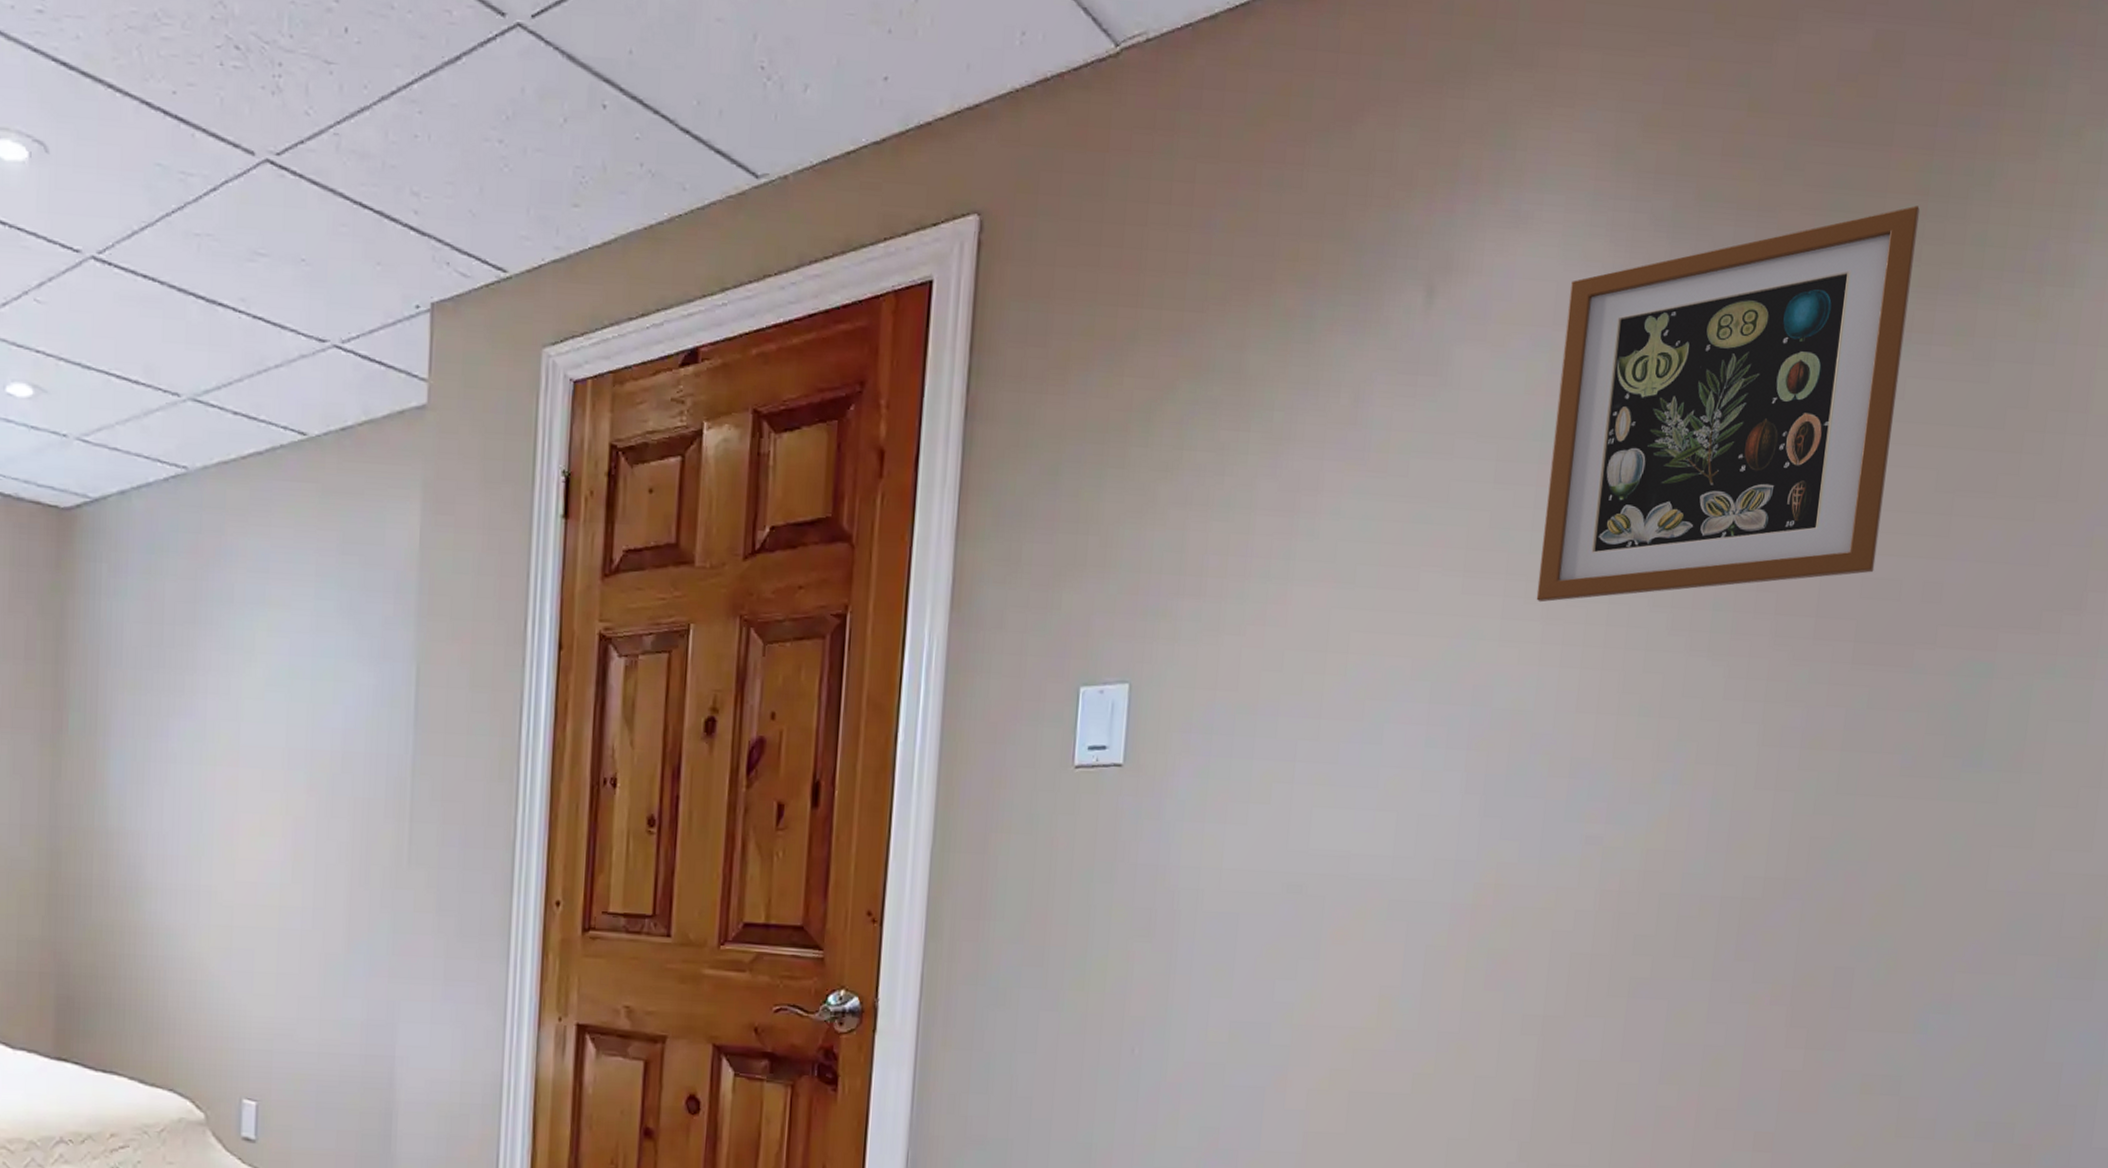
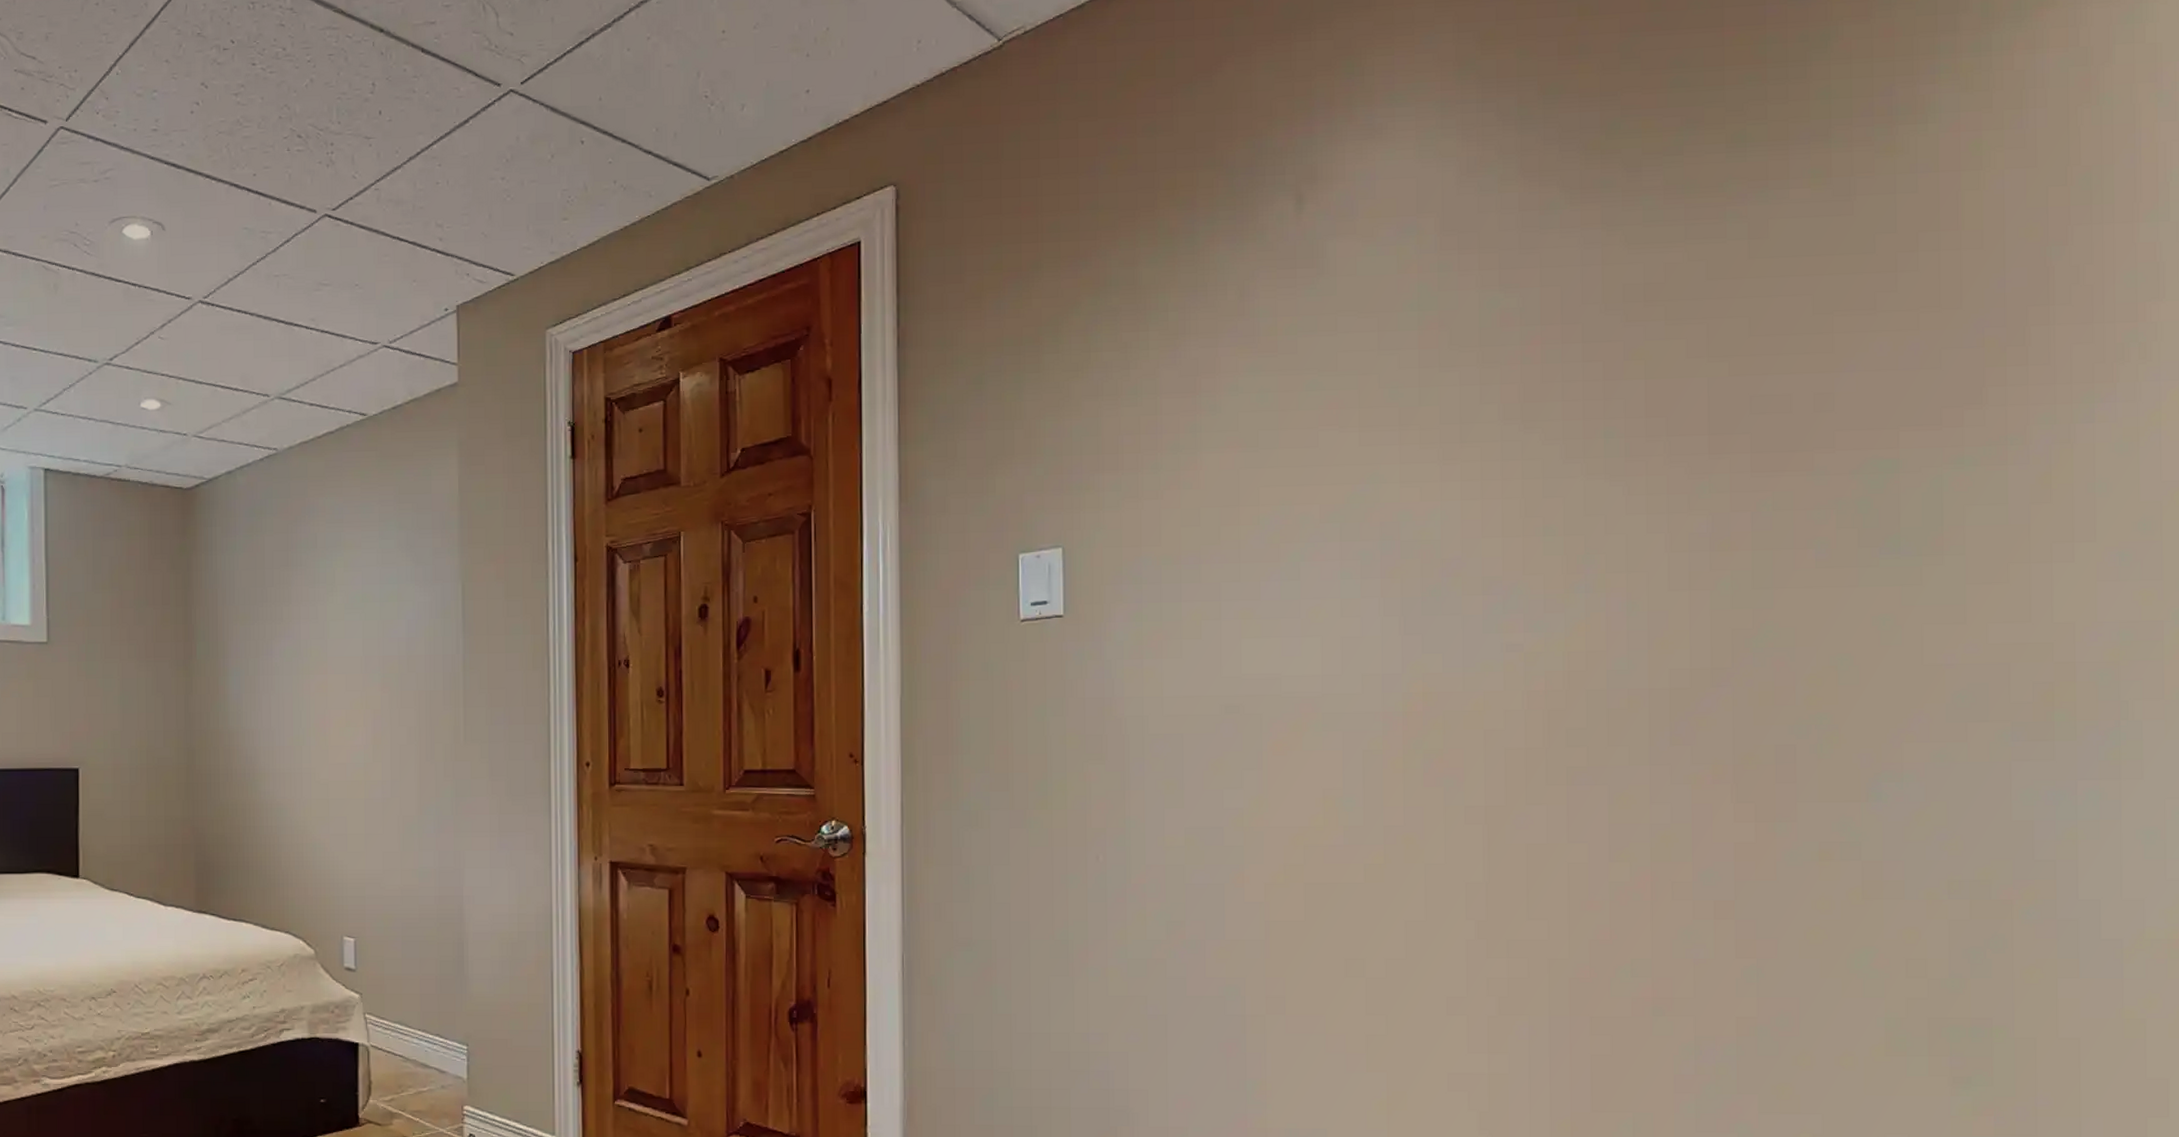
picture frame: present [1536,205,1920,603] -> none [1429,73,1761,446]

